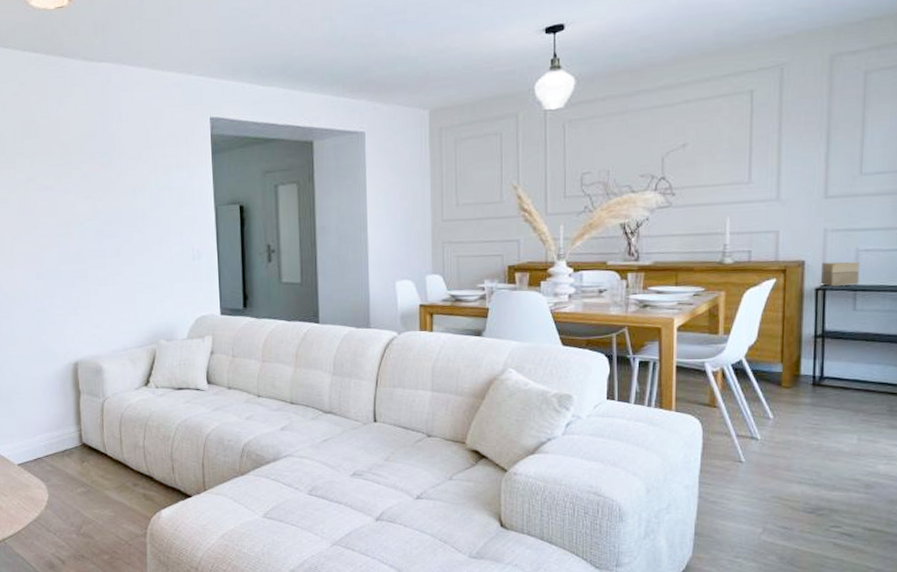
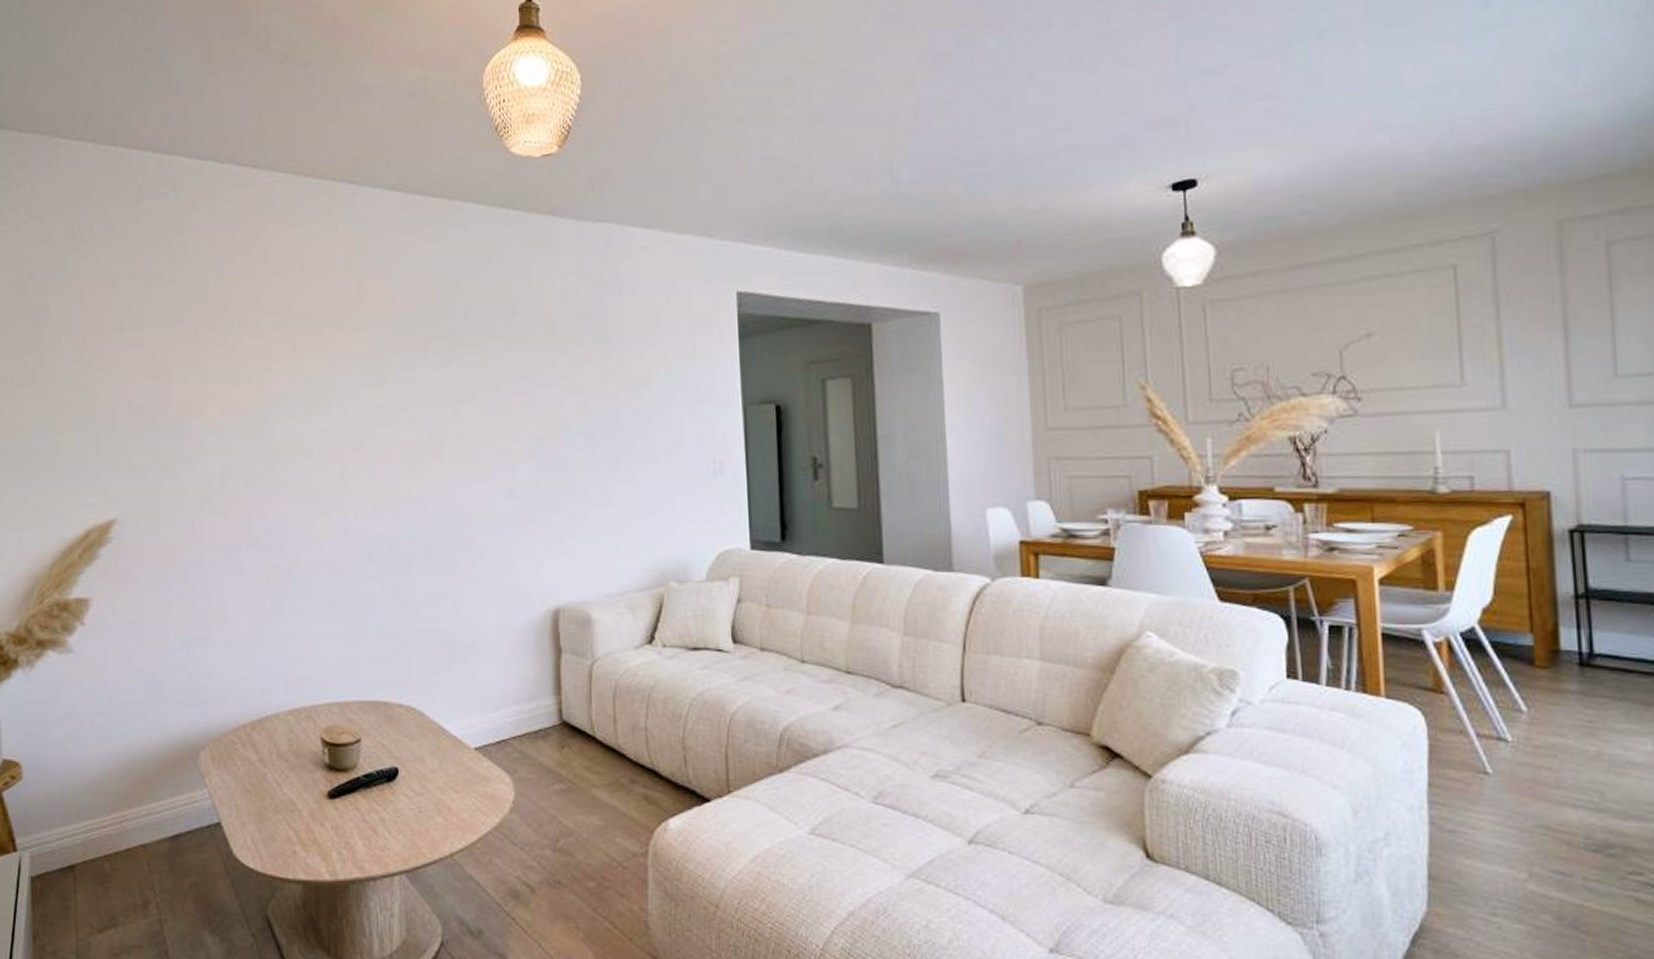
decorative box: present [821,261,859,287] -> none [1575,493,1630,528]

